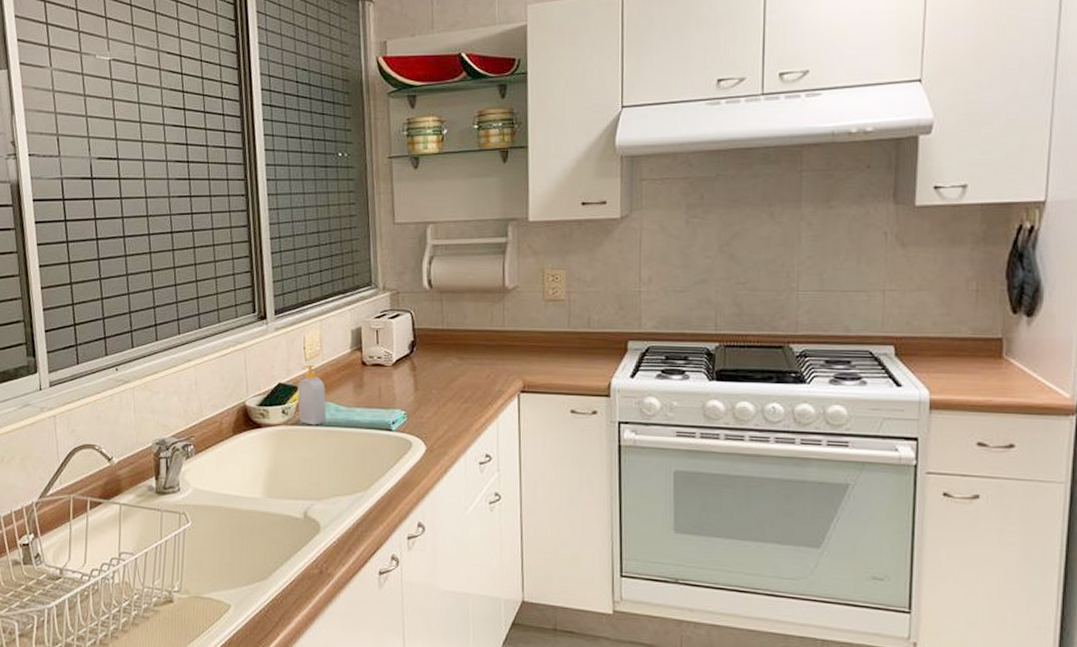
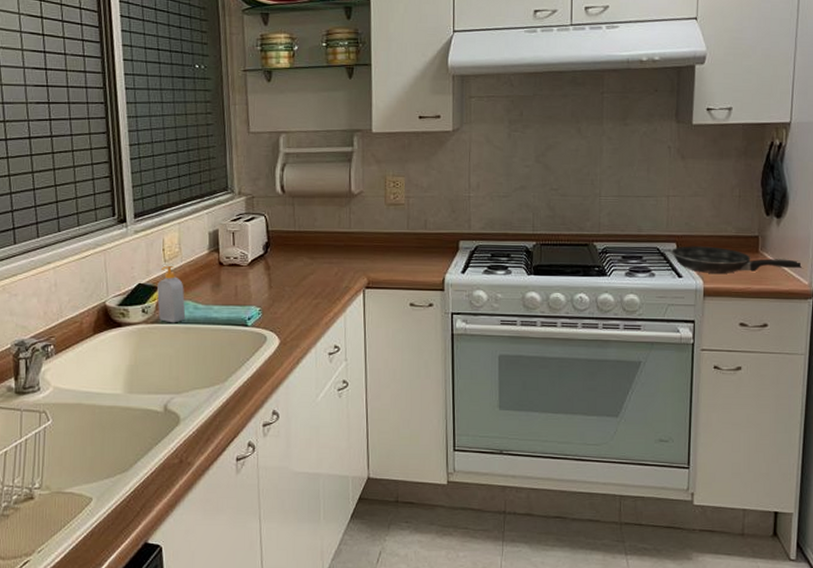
frying pan: none [888,349,1064,383] -> present [672,246,804,274]

